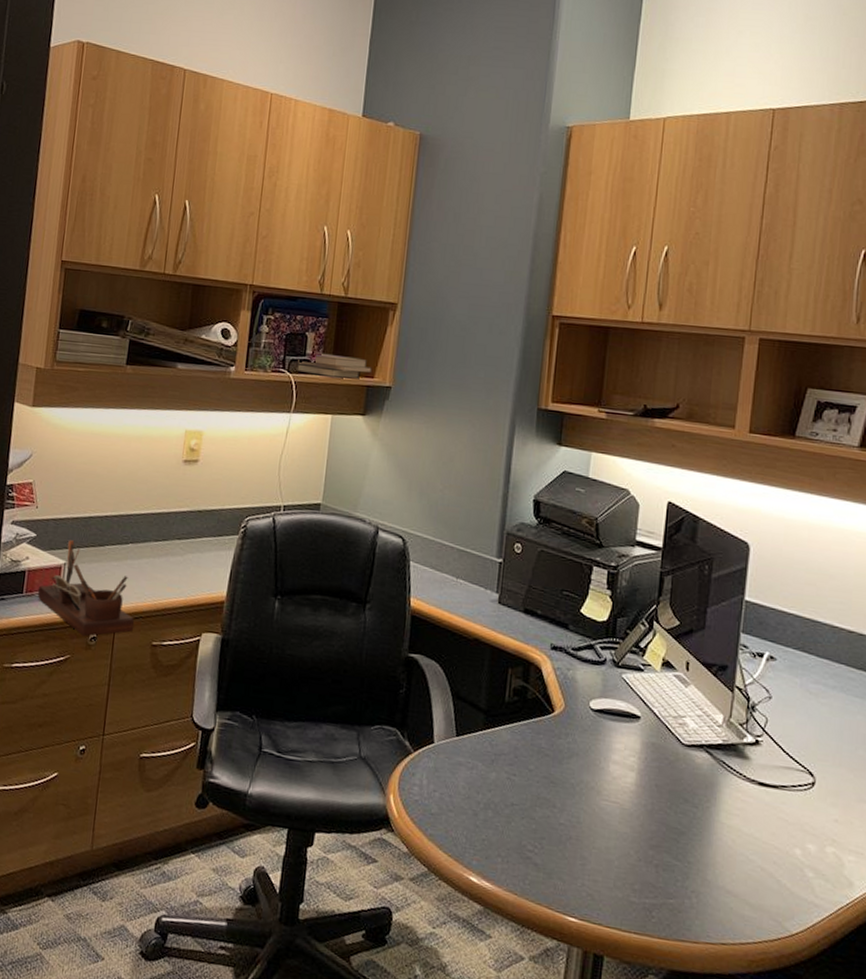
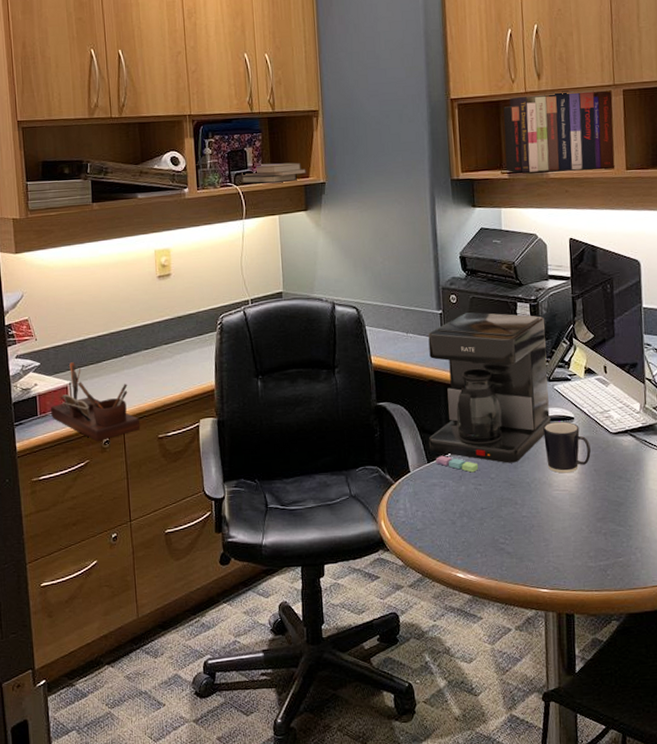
coffee maker: none [460,567,624,757] -> present [428,312,551,463]
sticky notes: none [466,730,517,759] -> present [435,455,479,473]
mug: none [599,716,655,783] -> present [543,421,591,474]
books: none [604,326,746,428] -> present [503,90,614,173]

